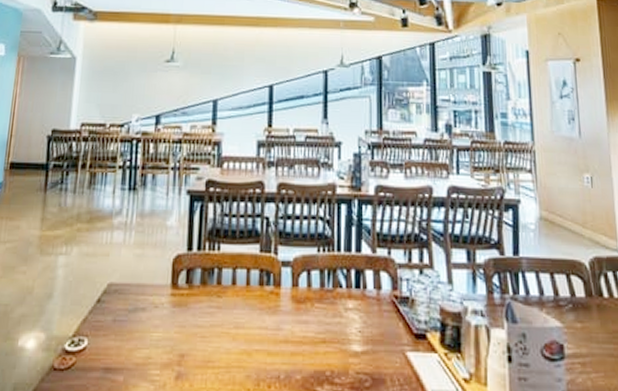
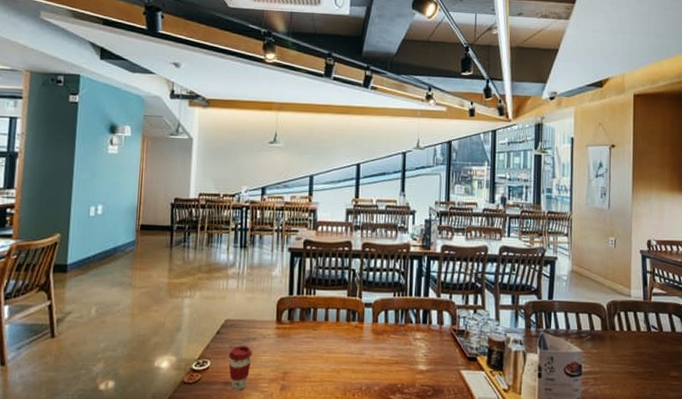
coffee cup: none [110,318,141,380] -> present [228,346,252,391]

